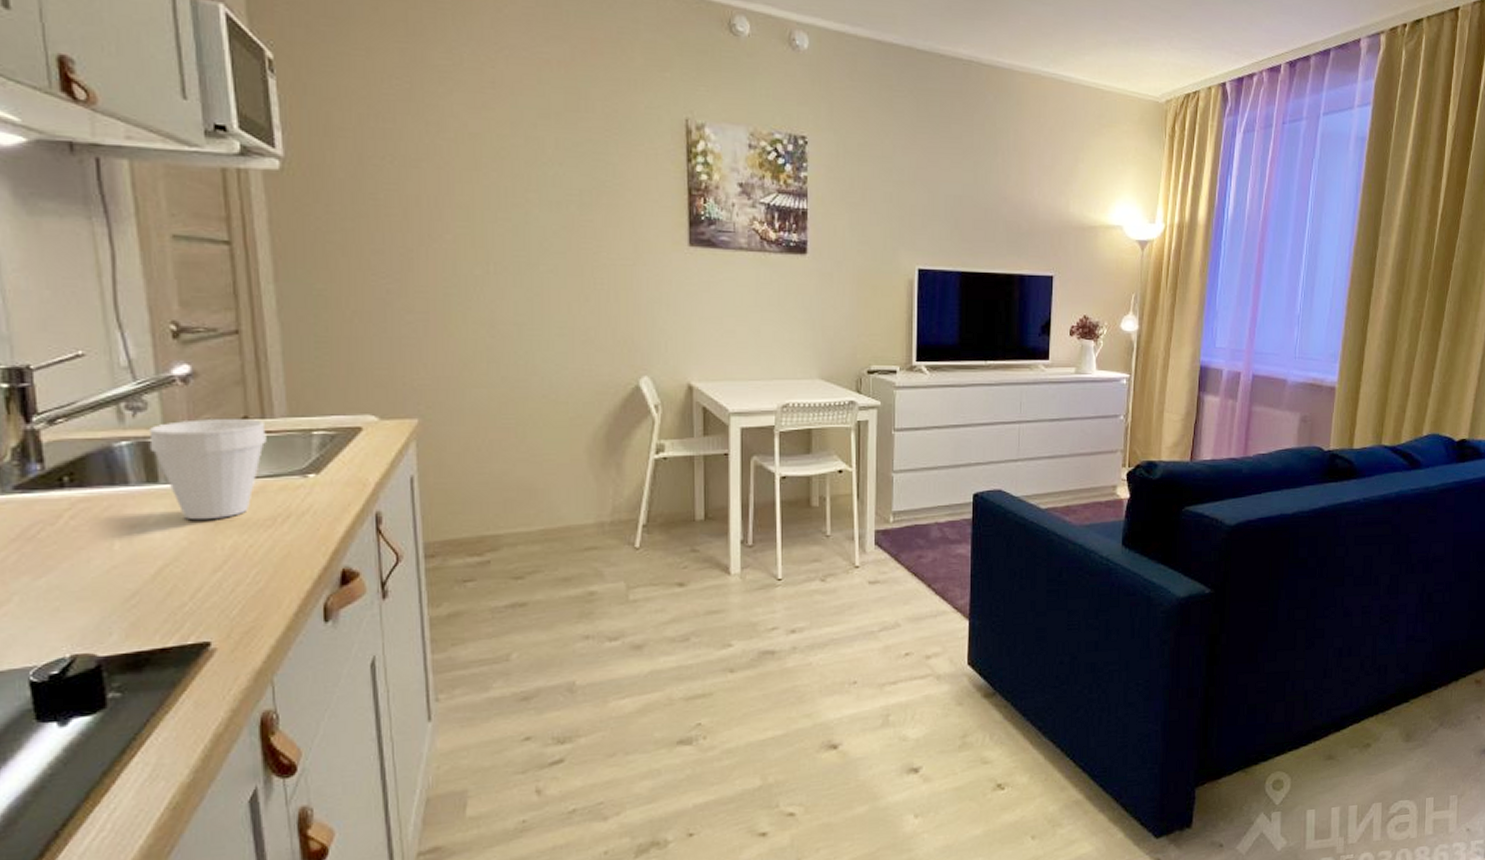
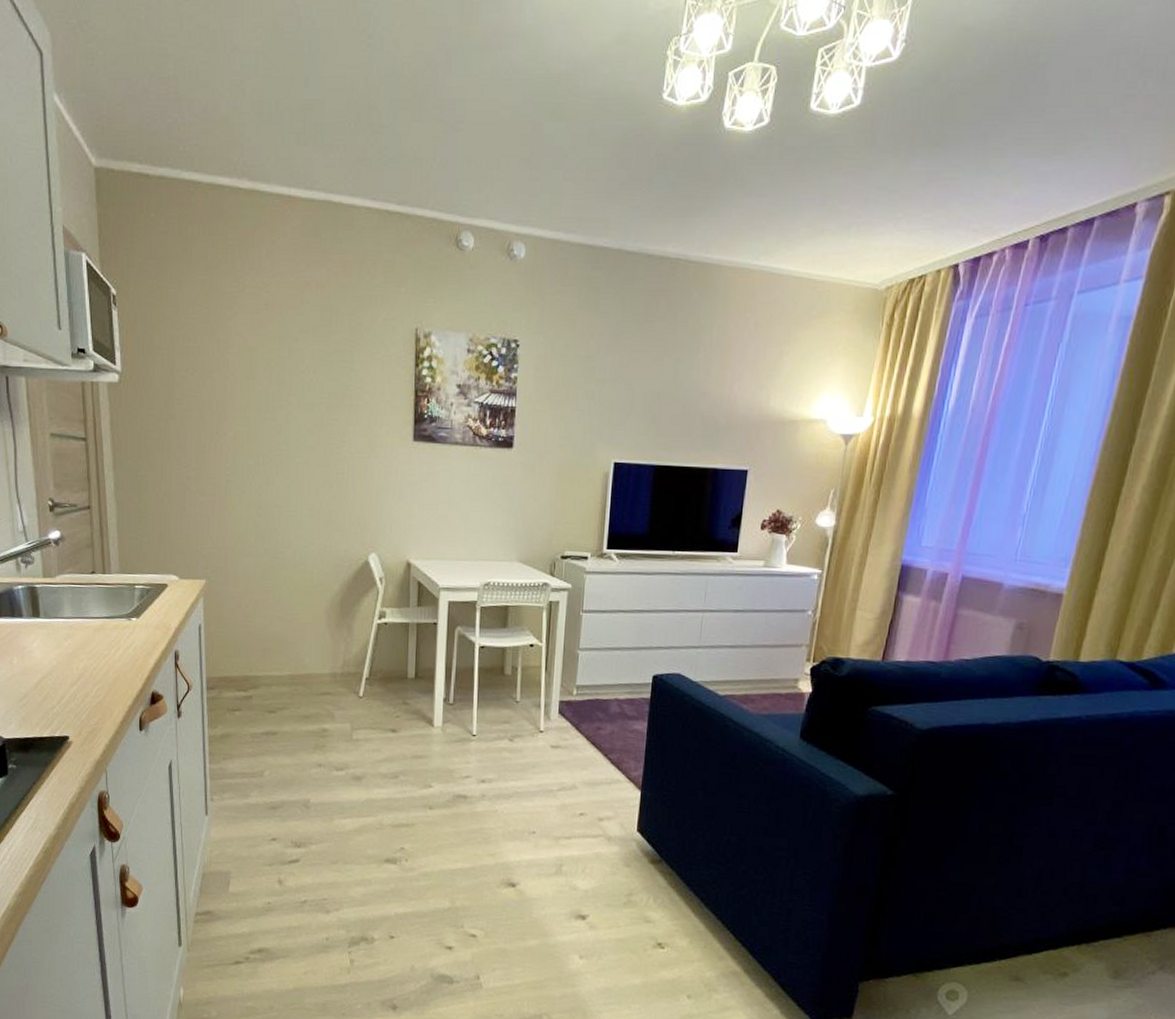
cup: present [148,419,267,521] -> none [34,572,106,647]

